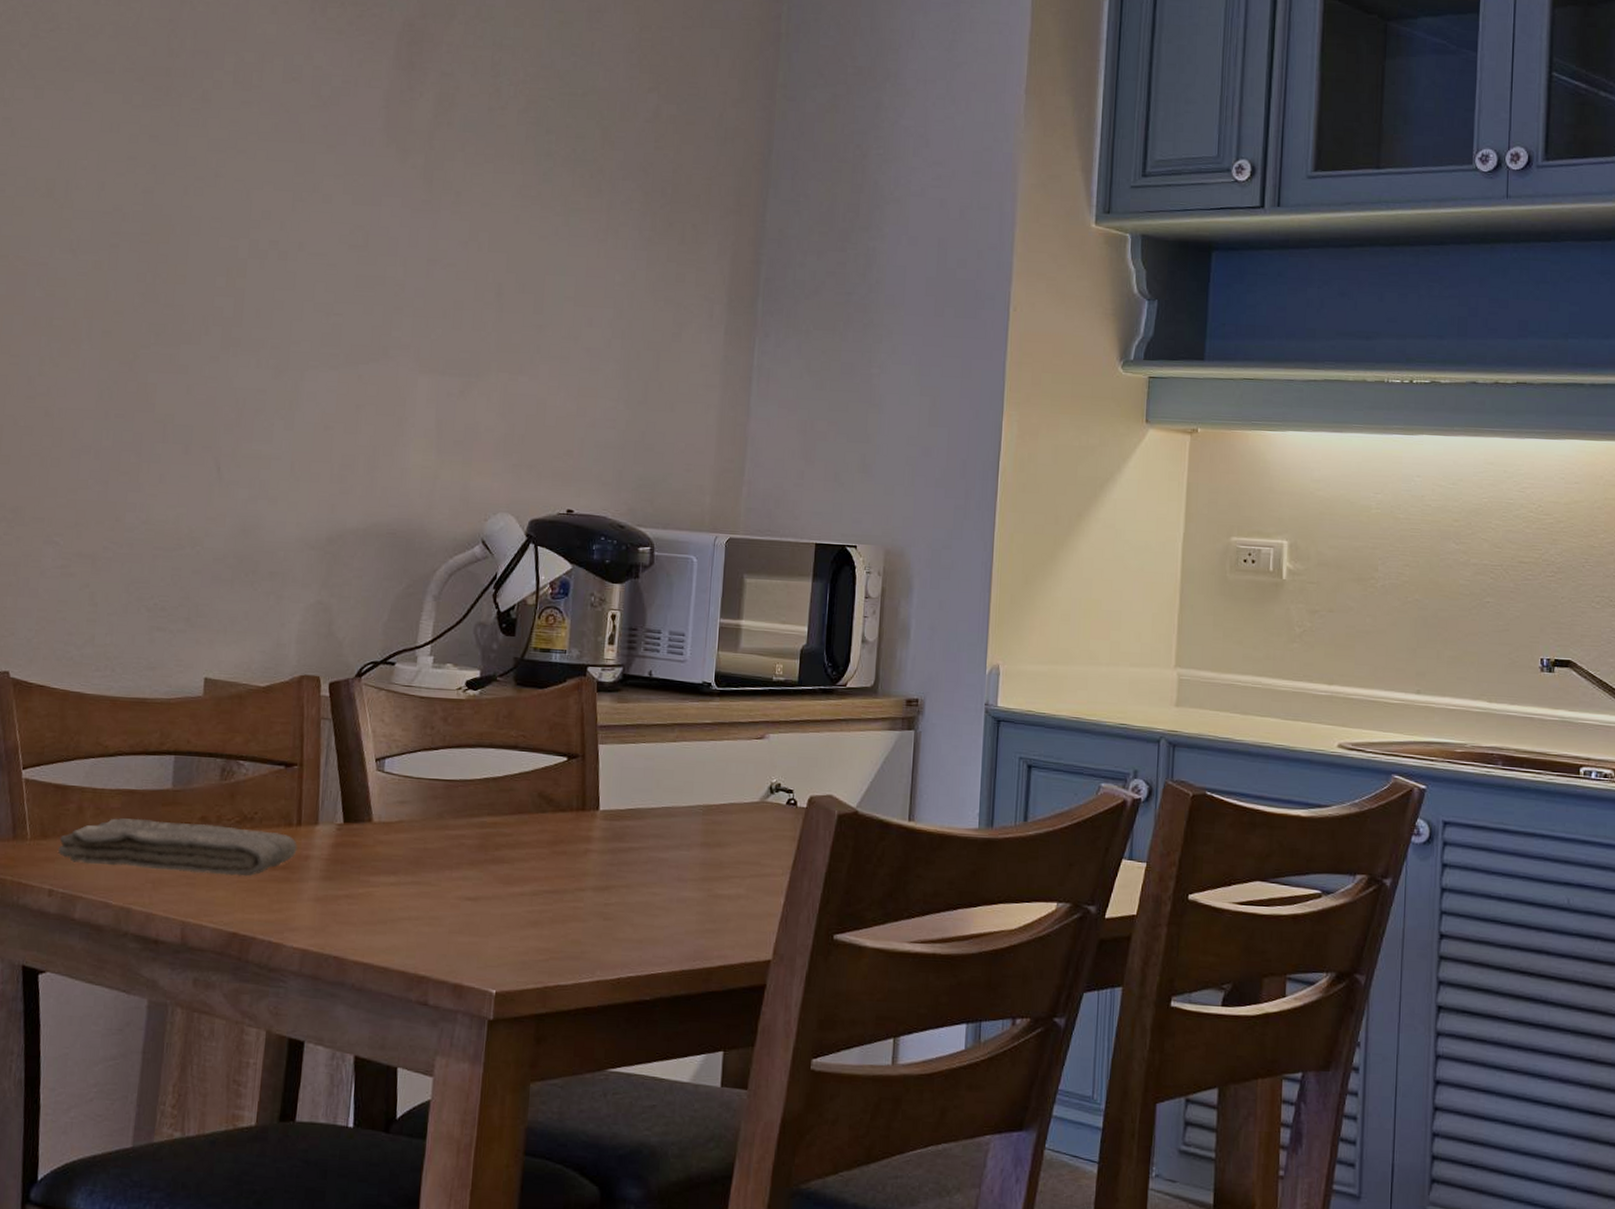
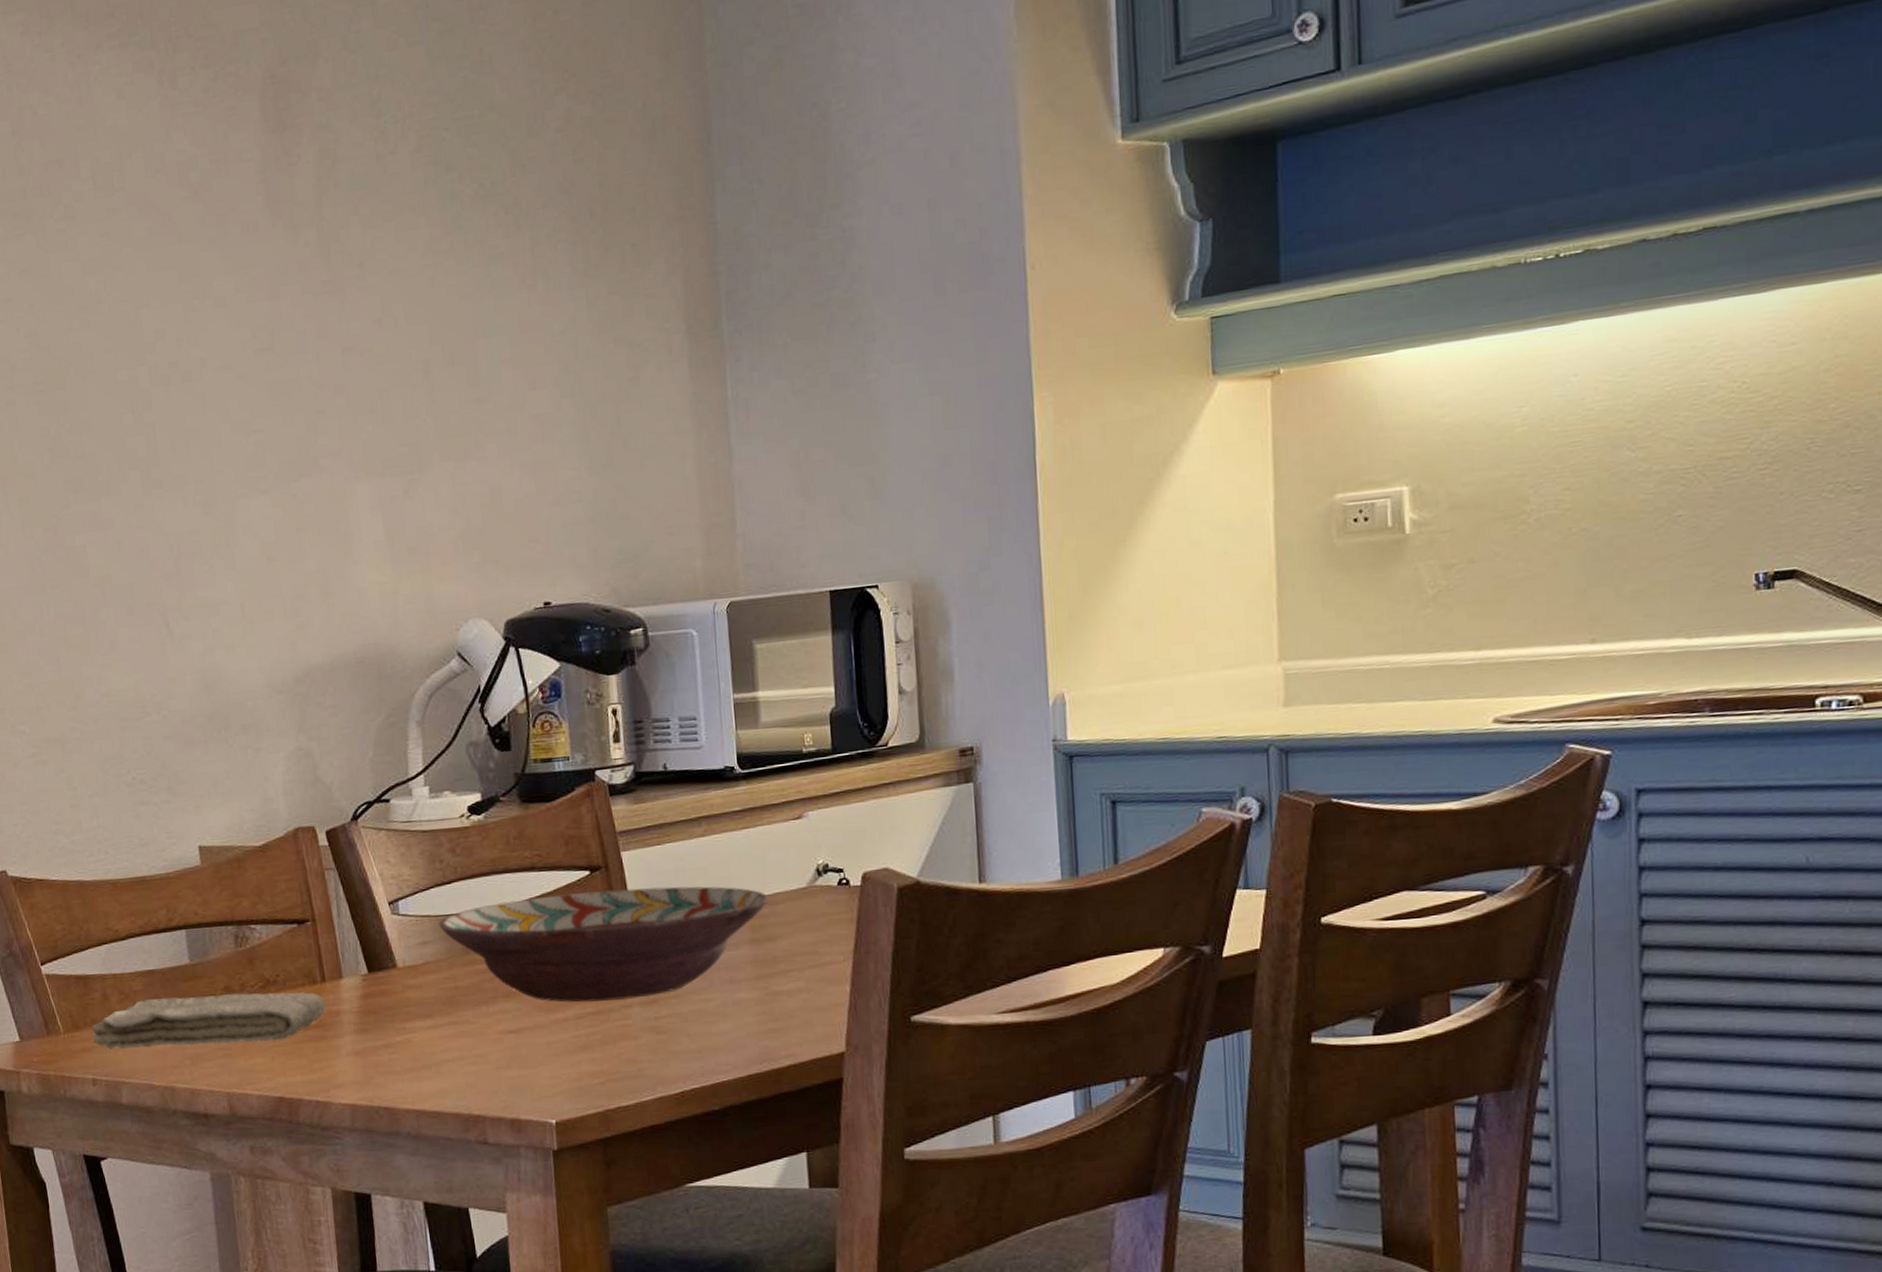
decorative bowl: none [419,774,723,884] -> present [438,885,768,1003]

